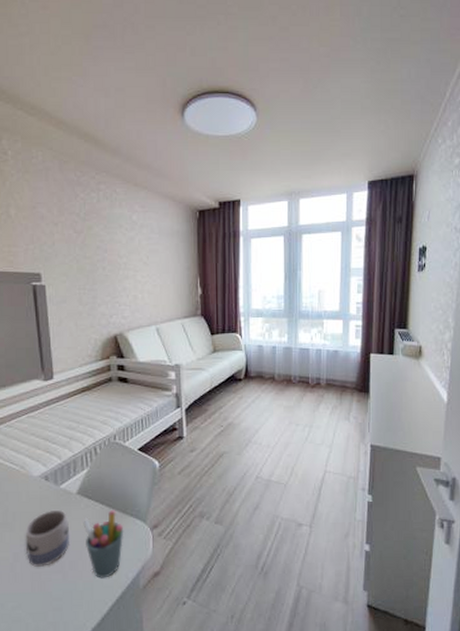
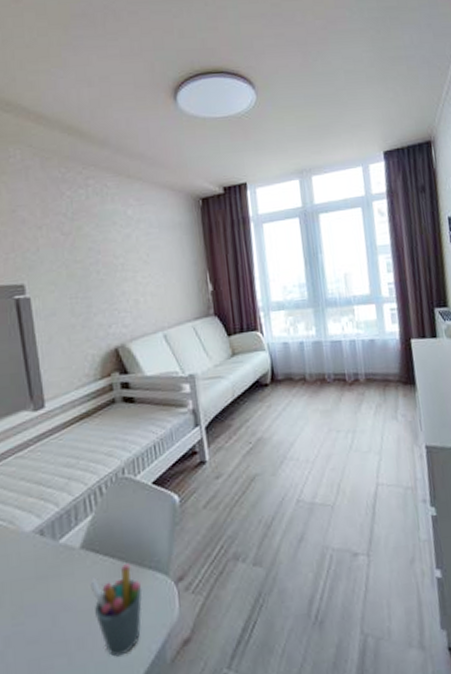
mug: present [25,509,70,567] -> none [17,570,76,652]

